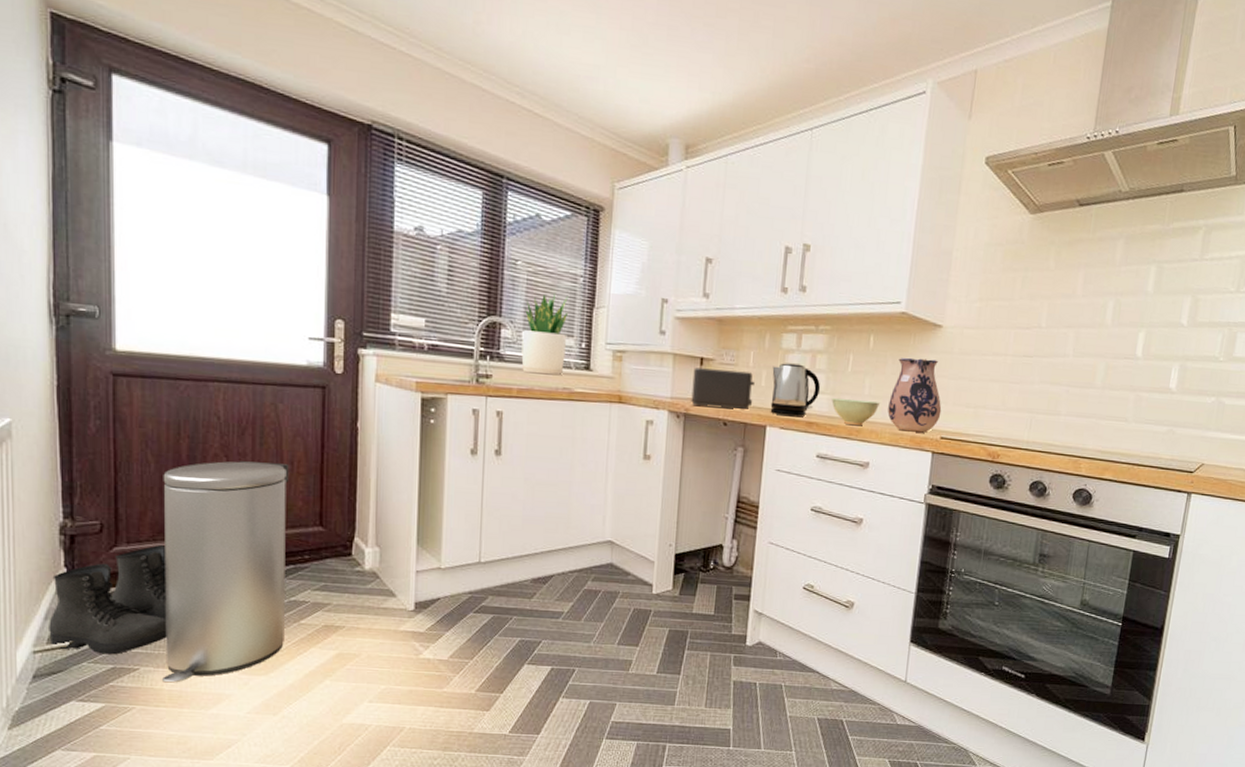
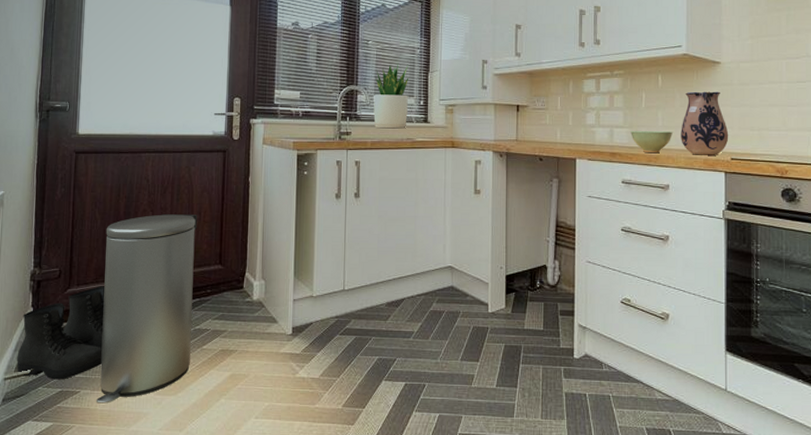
toaster: present [691,368,755,410] -> none [511,114,563,147]
kettle: present [770,362,821,417] -> none [577,103,620,149]

